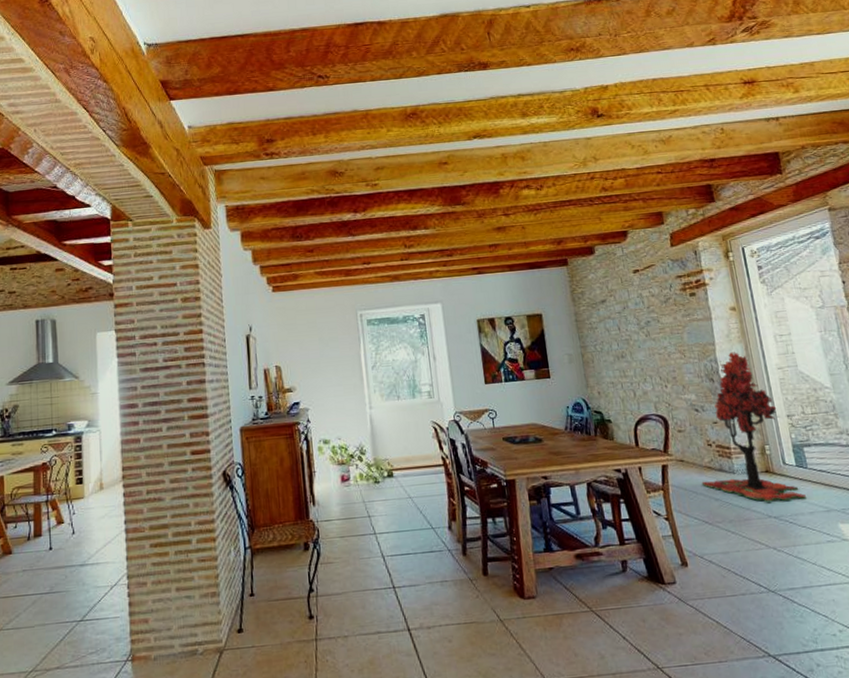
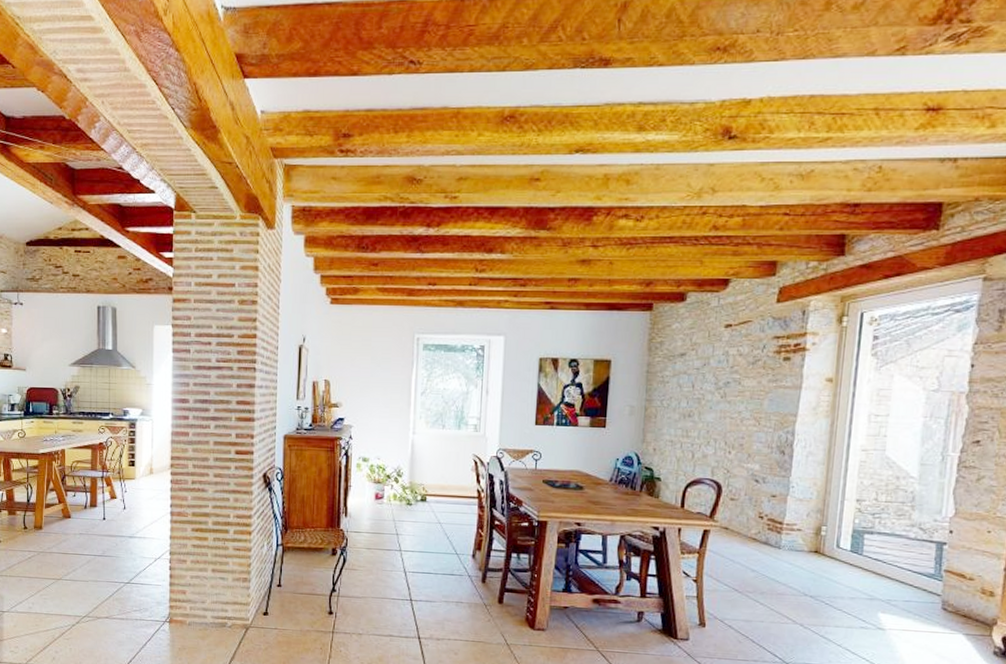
tree: present [701,352,806,502] -> none [741,426,852,584]

